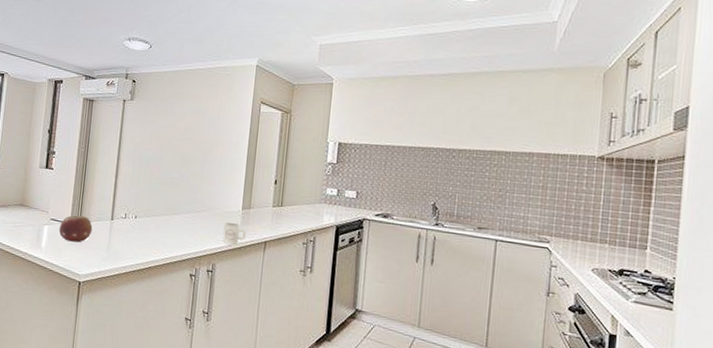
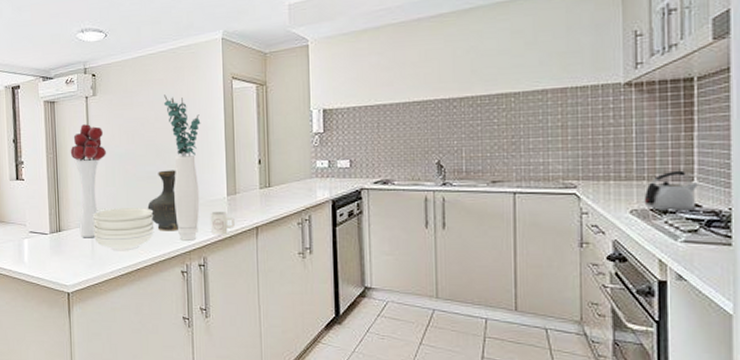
fruit: present [58,215,93,243] -> none [39,224,74,252]
flower bouquet: none [99,125,136,233] -> present [70,124,107,238]
bowl: none [112,207,172,249] -> present [92,208,155,251]
ceramic jug: none [166,178,198,236] -> present [147,170,179,231]
vase: none [191,108,227,247] -> present [164,95,201,241]
kettle: none [604,238,650,277] -> present [644,170,698,212]

